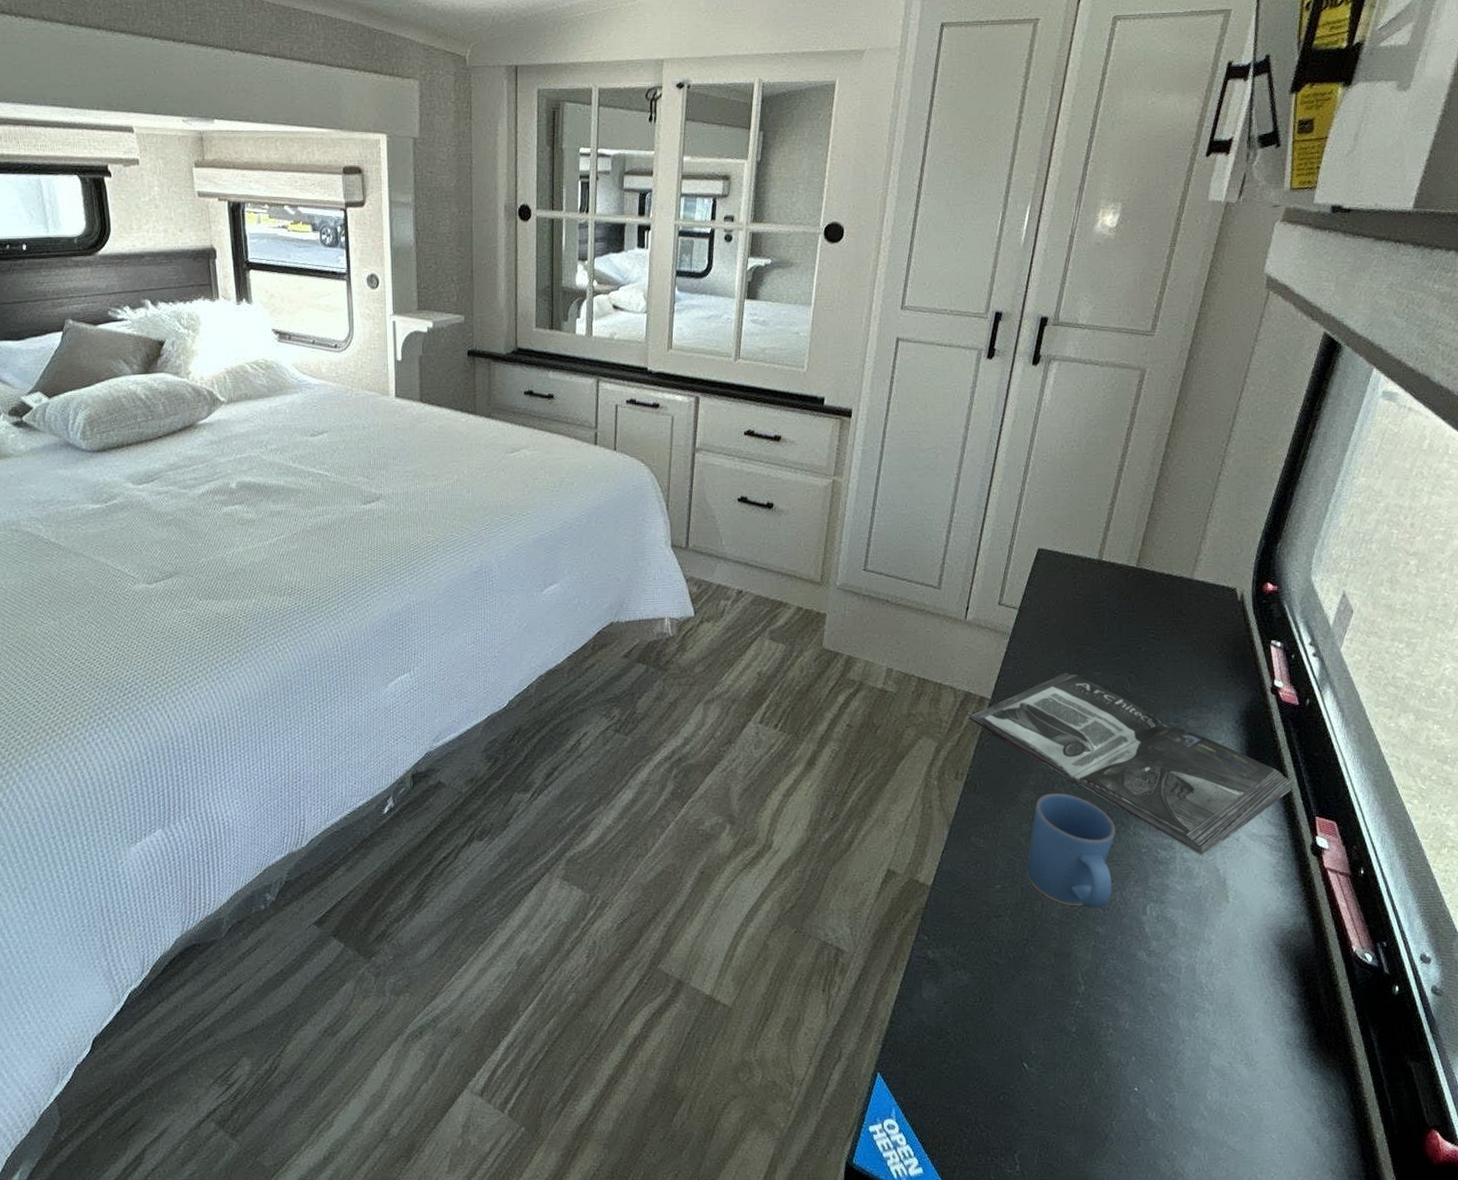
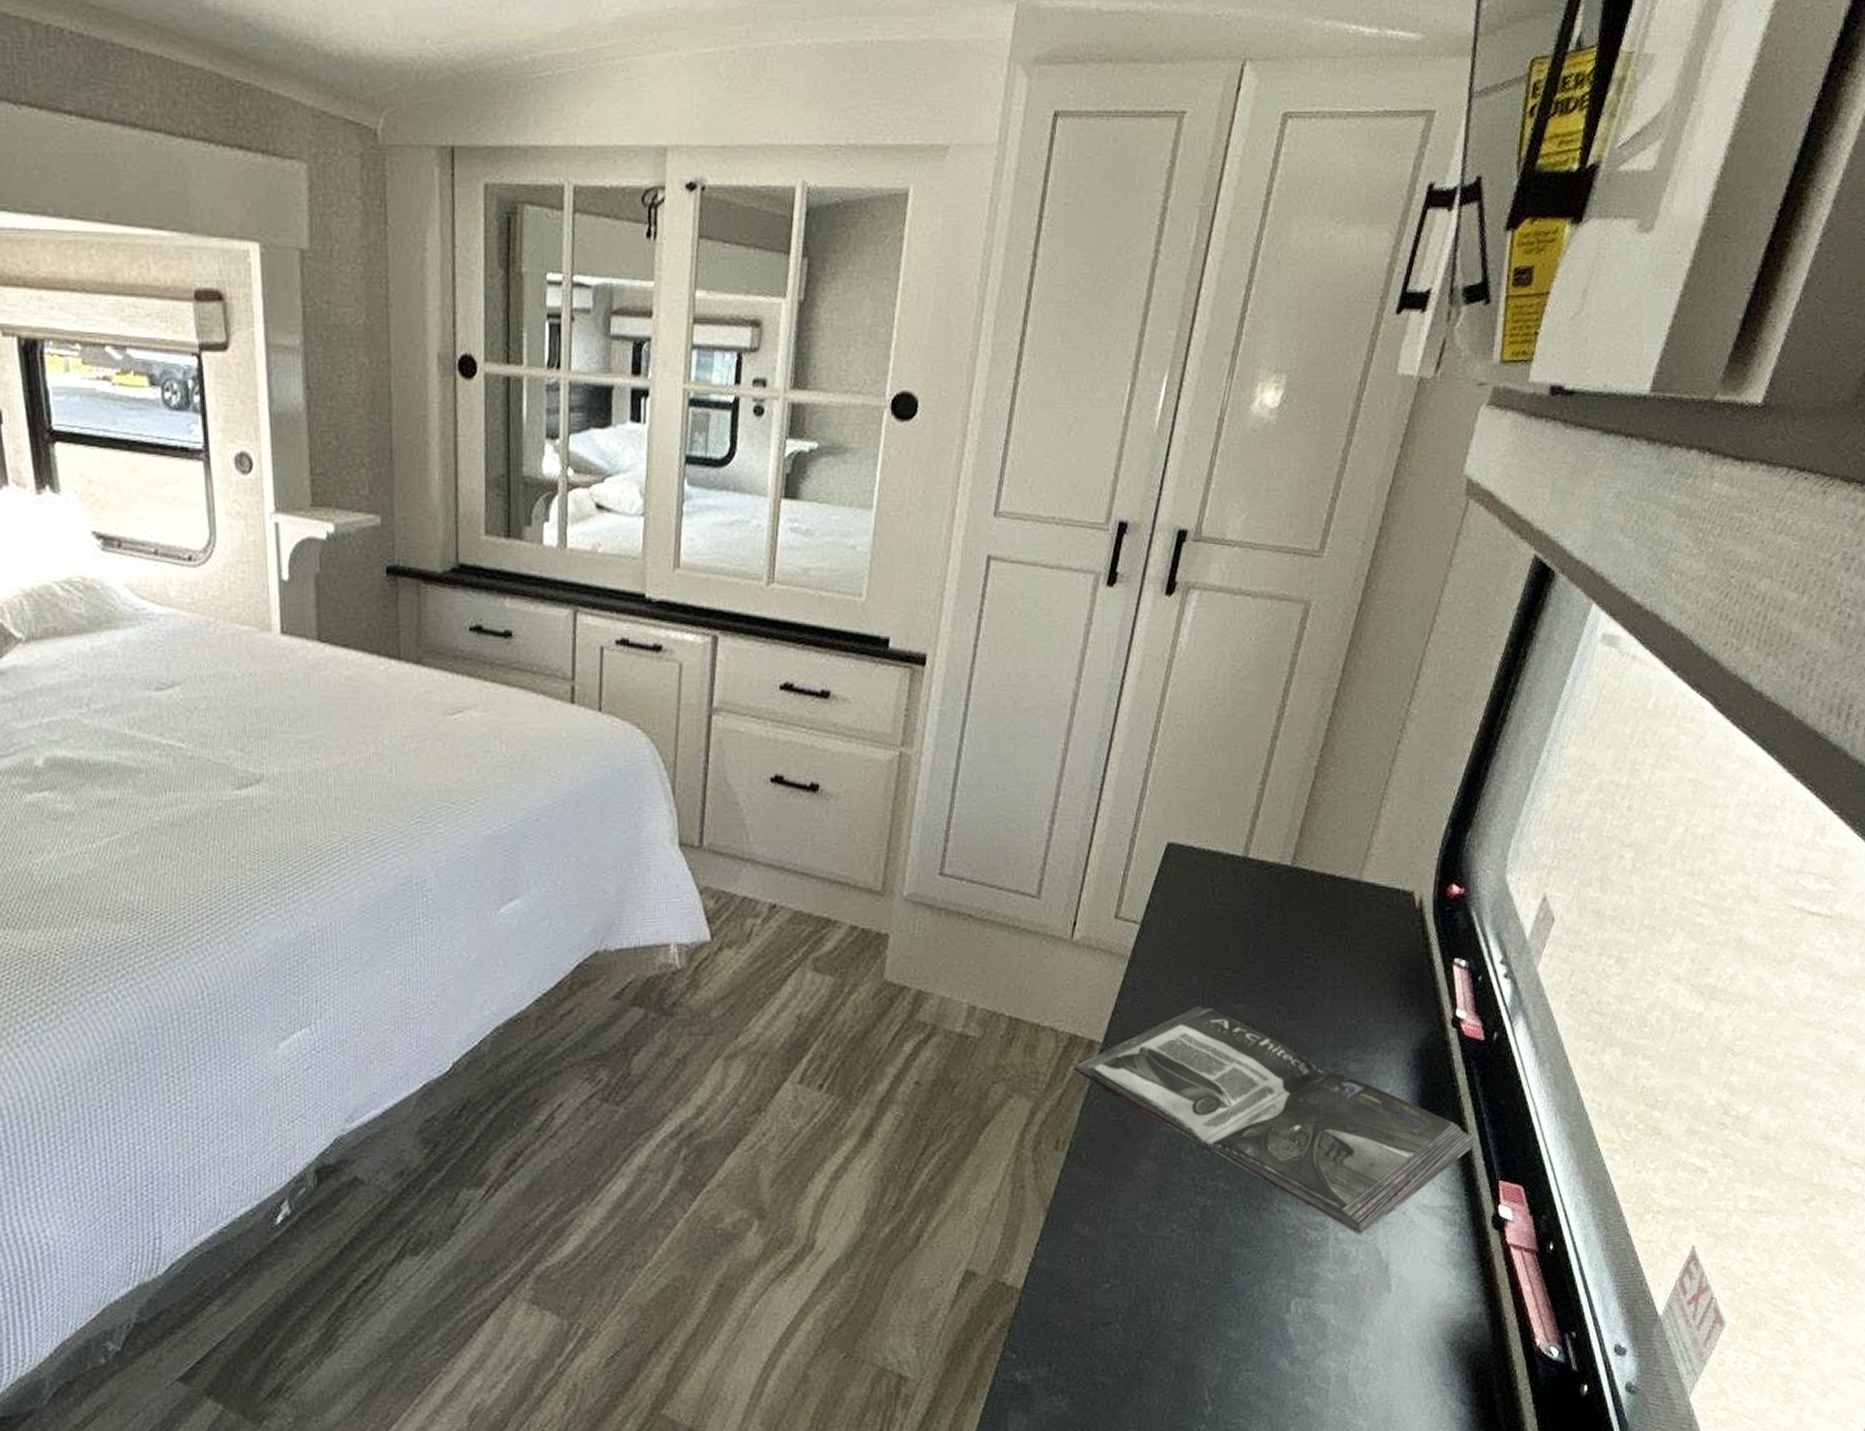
mug: present [1026,793,1116,908] -> none [1143,1162,1256,1308]

